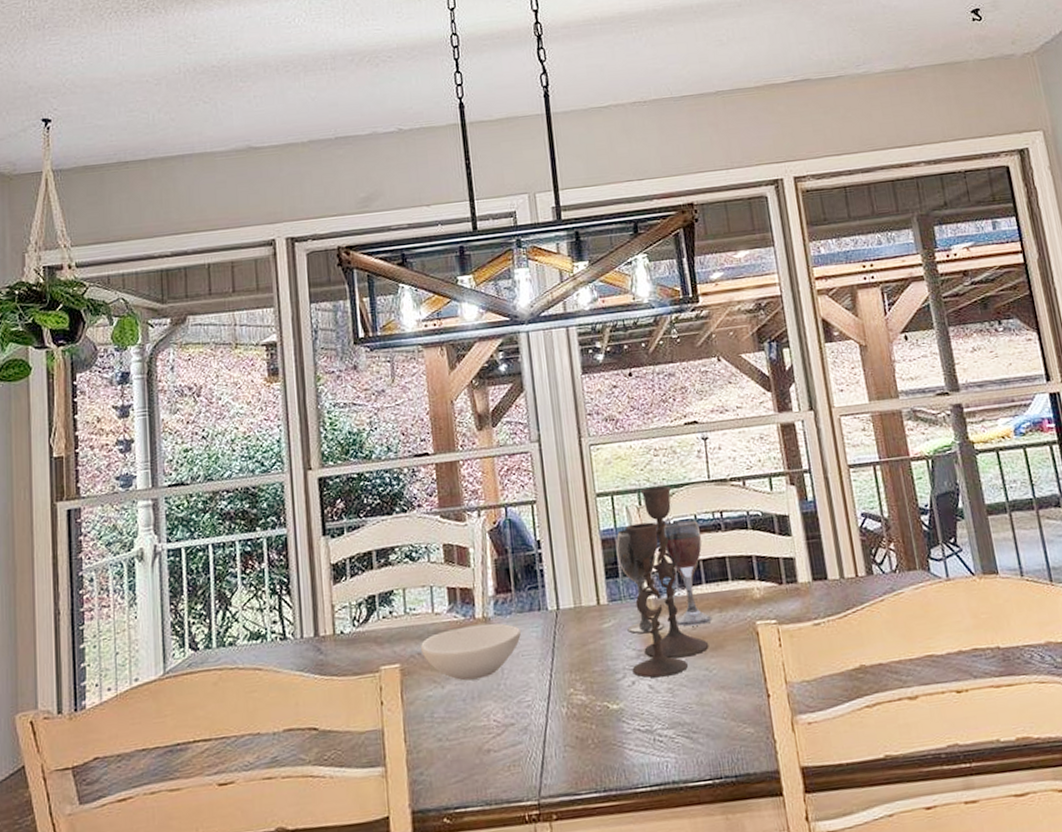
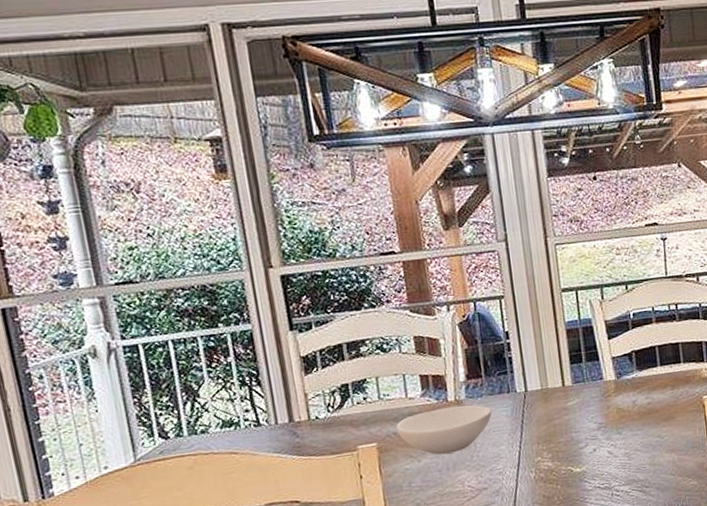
wine glass: present [616,529,664,634] -> none [580,320,623,410]
candlestick: present [625,486,709,678] -> none [588,281,662,445]
cup: present [663,520,713,627] -> none [623,312,666,403]

